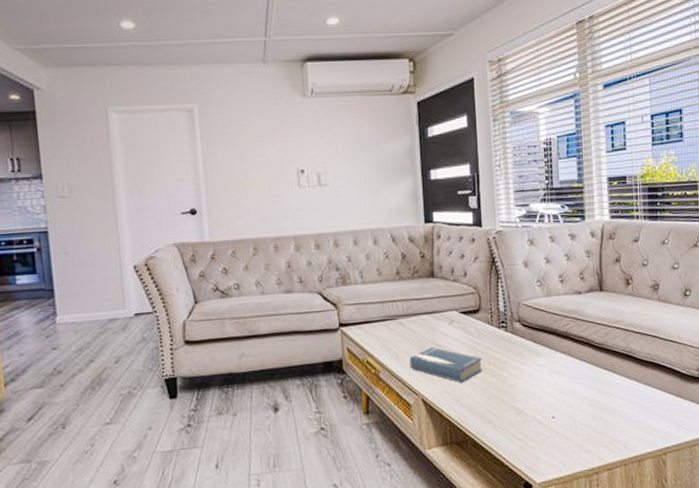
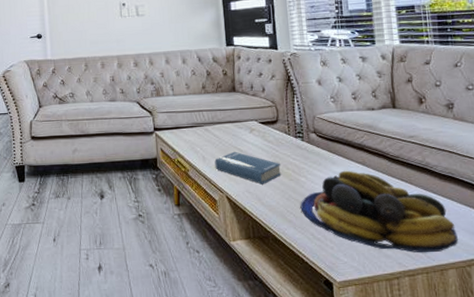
fruit bowl: none [501,361,656,445] -> present [300,170,458,253]

